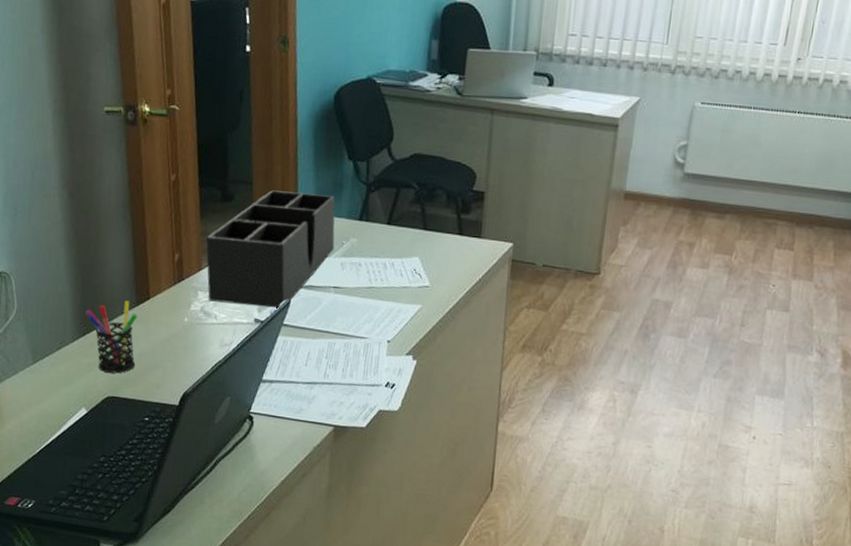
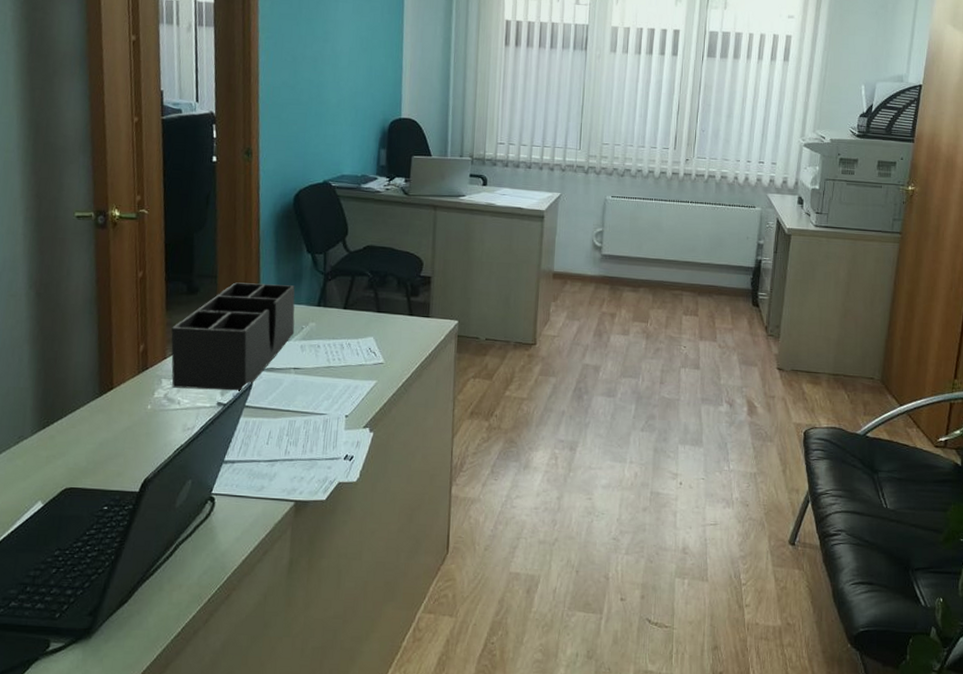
pen holder: present [84,300,138,374] -> none [46,392,100,464]

